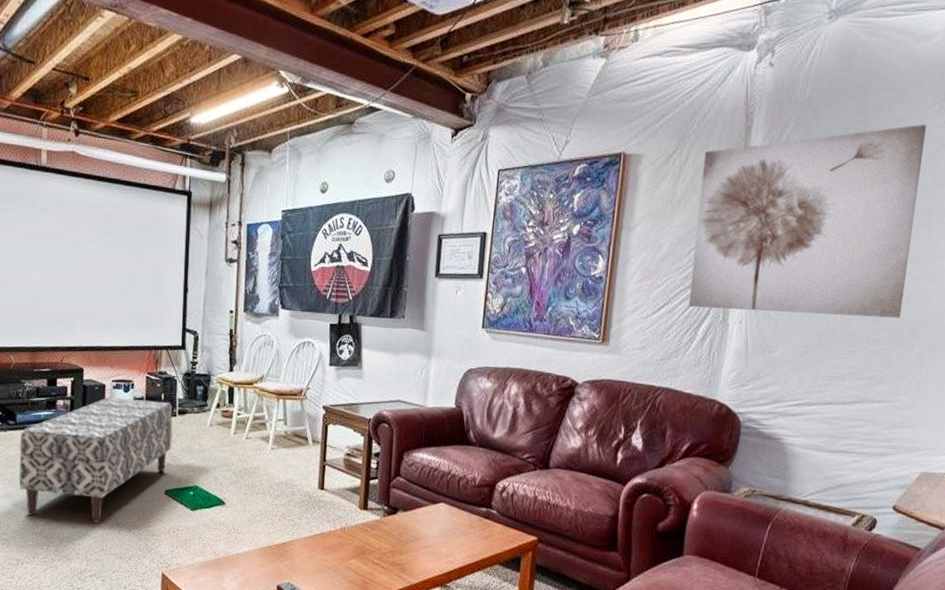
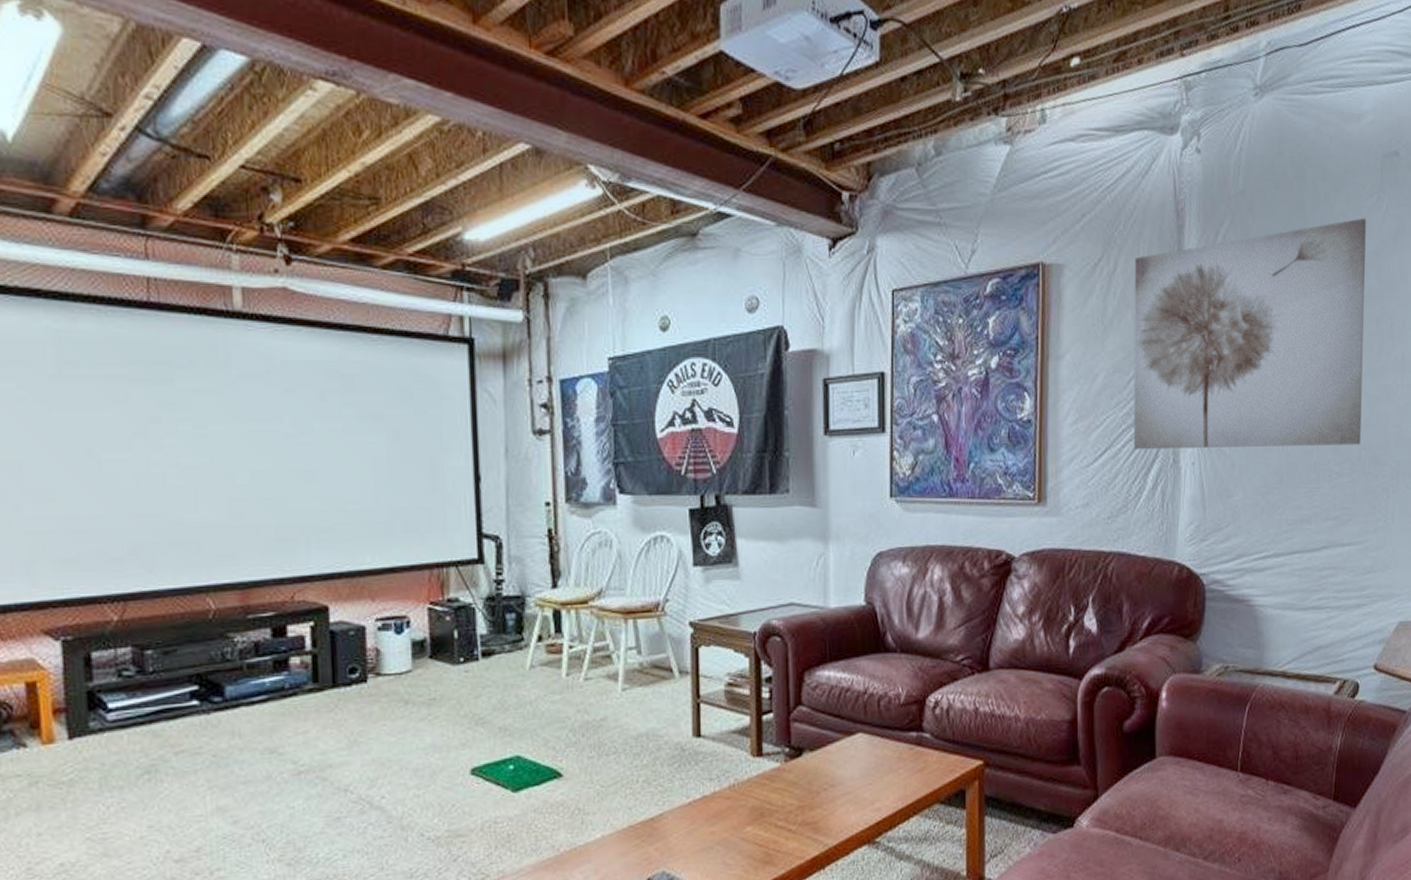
bench: present [19,397,173,523] -> none [233,641,476,836]

